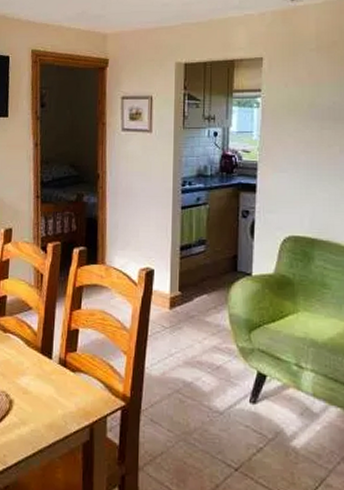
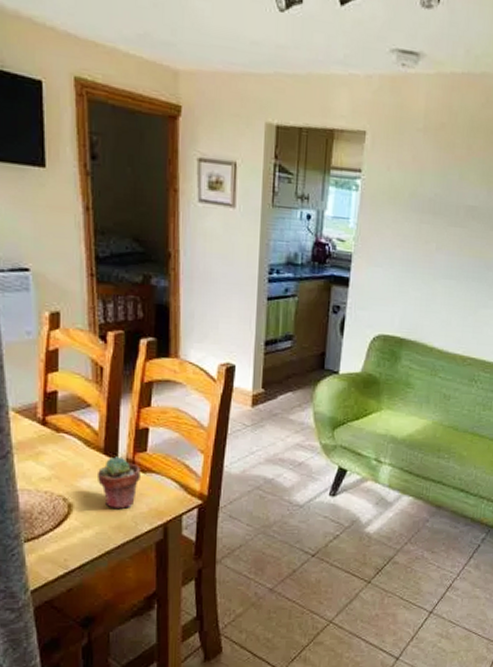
potted succulent: none [34,356,71,407] -> present [96,456,140,509]

